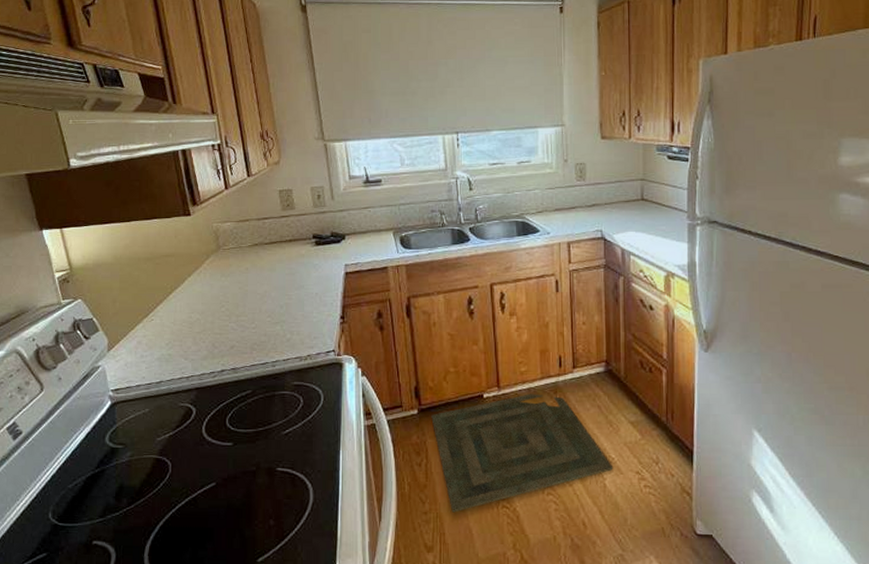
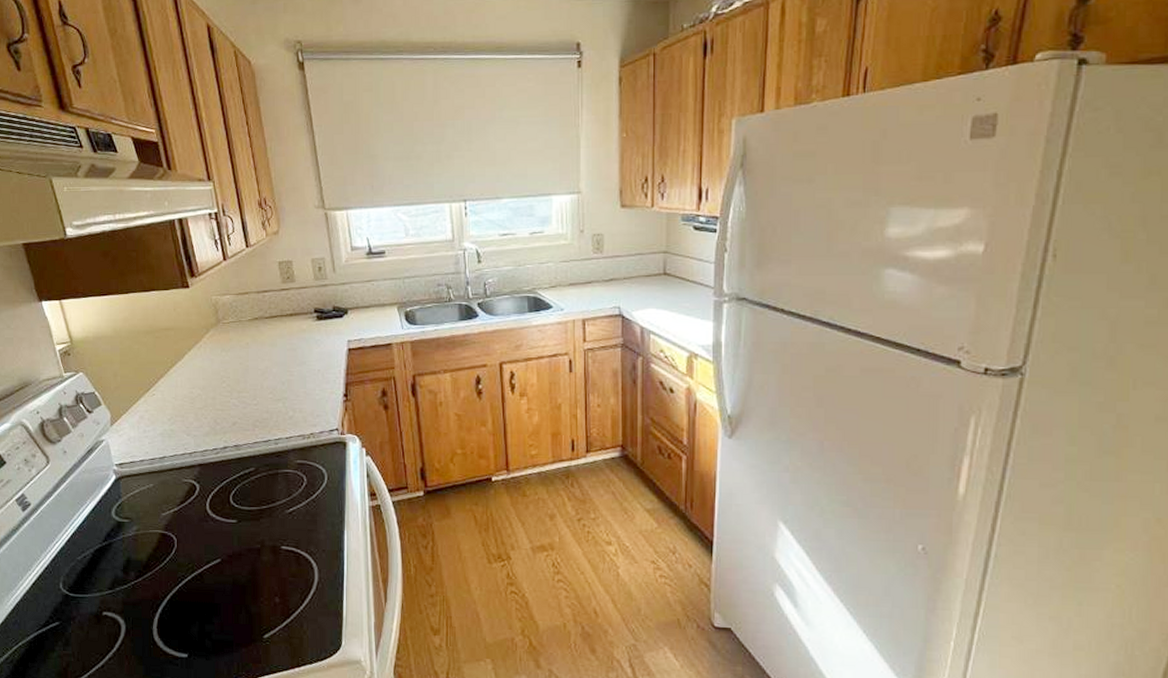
bath mat: present [431,393,612,513] -> none [438,478,626,597]

